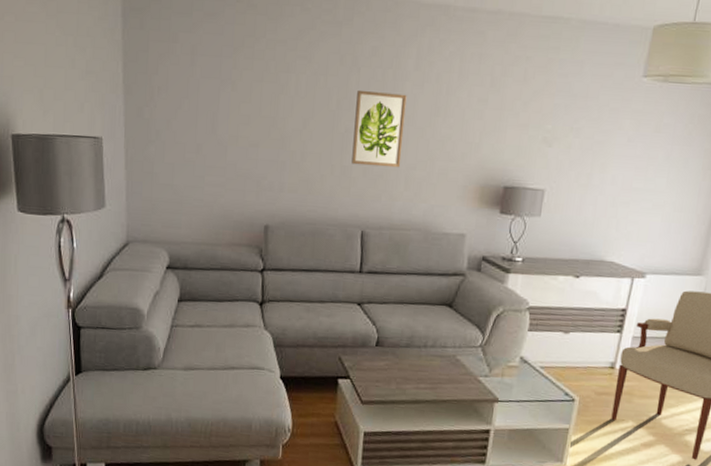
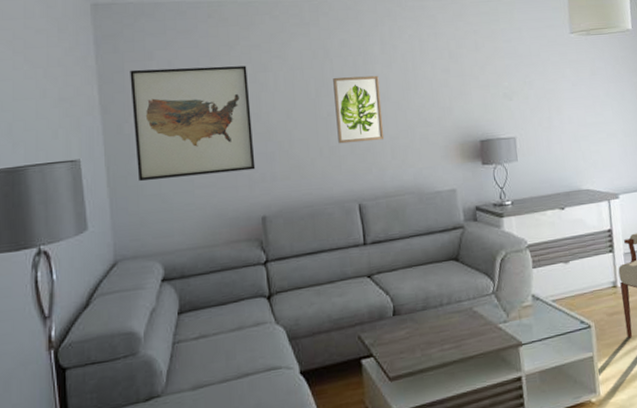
wall art: none [153,50,270,177] -> present [130,65,256,181]

